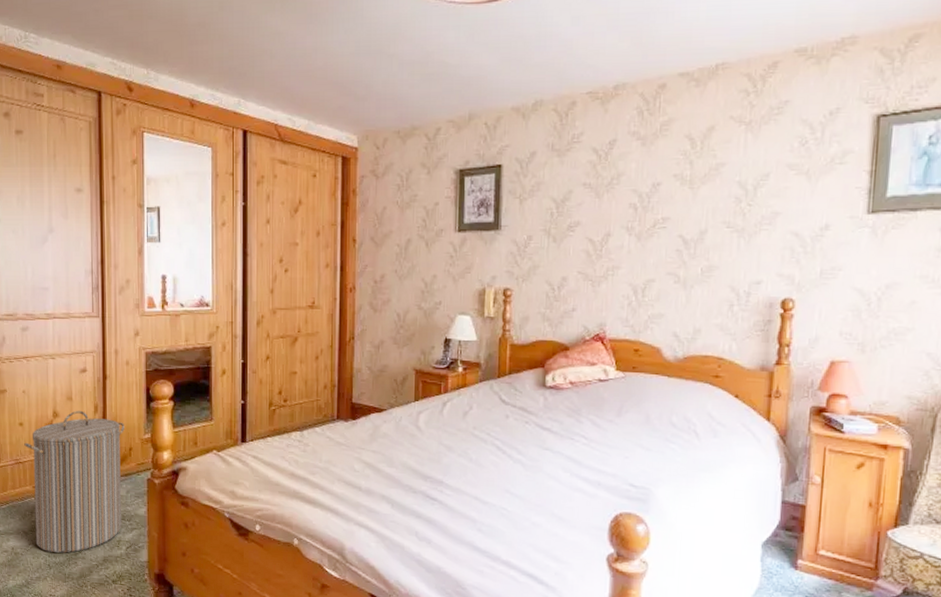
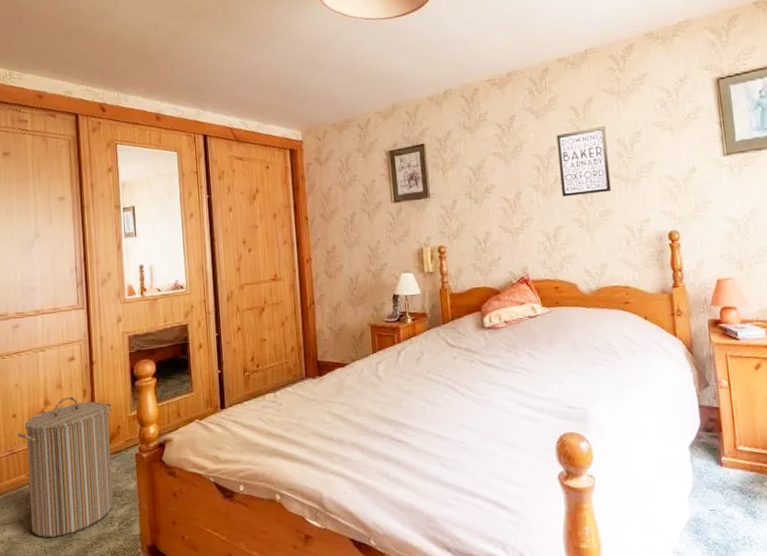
wall art: none [660,163,725,245] -> present [556,126,612,198]

